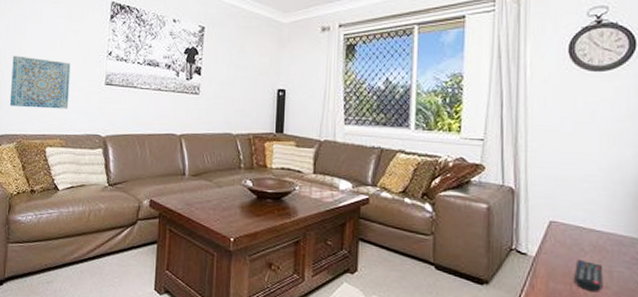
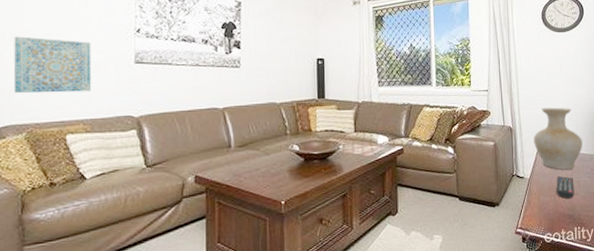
vase: none [545,168,620,254] -> present [534,107,582,170]

